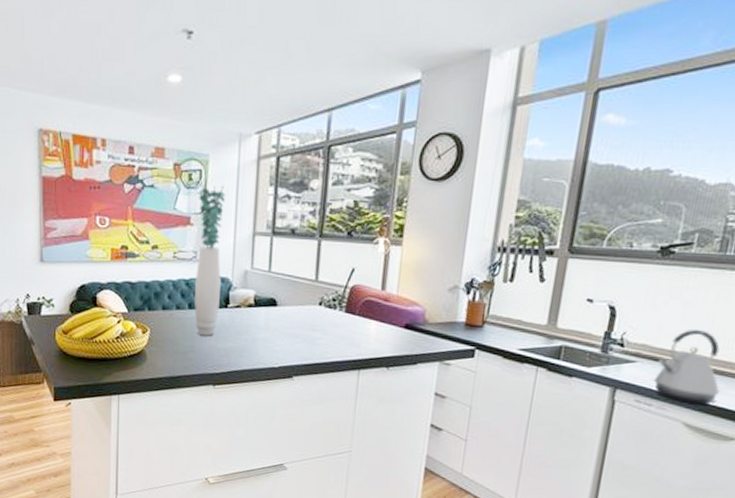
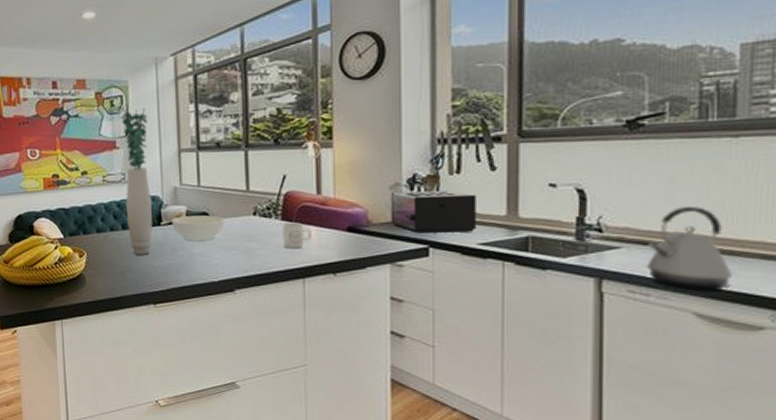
bowl: none [239,300,291,328] -> present [172,215,225,242]
mug: none [344,315,372,342] -> present [282,222,312,249]
toaster: none [445,293,524,338] -> present [390,190,476,233]

